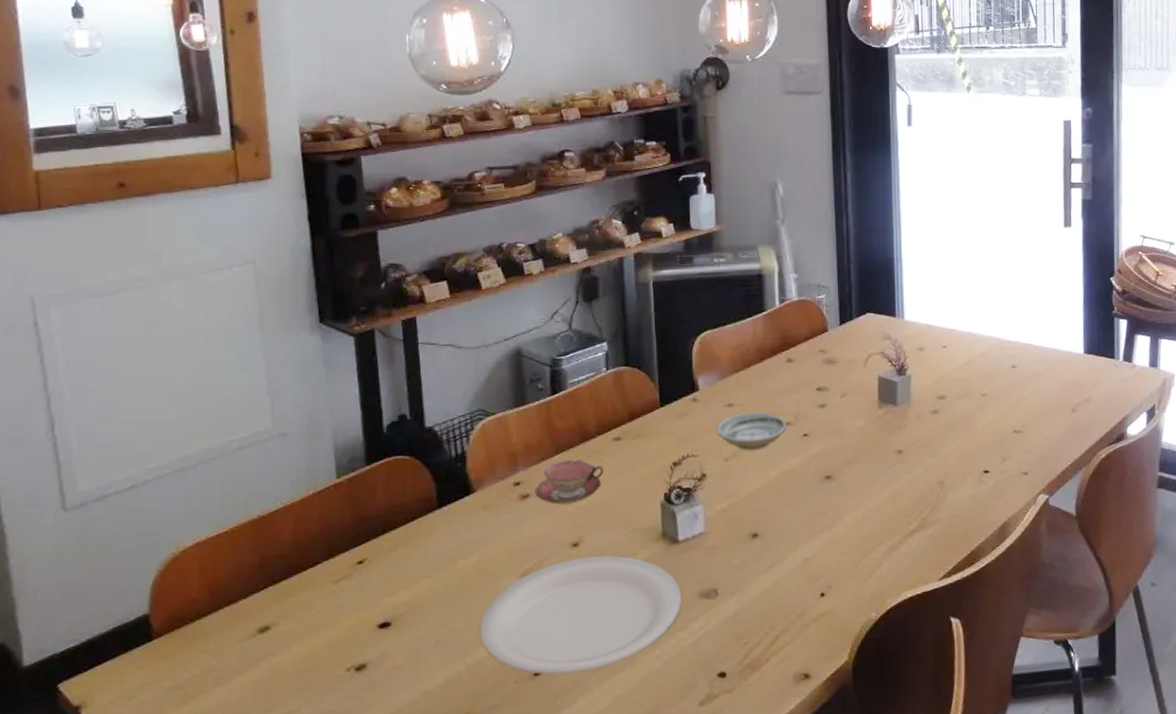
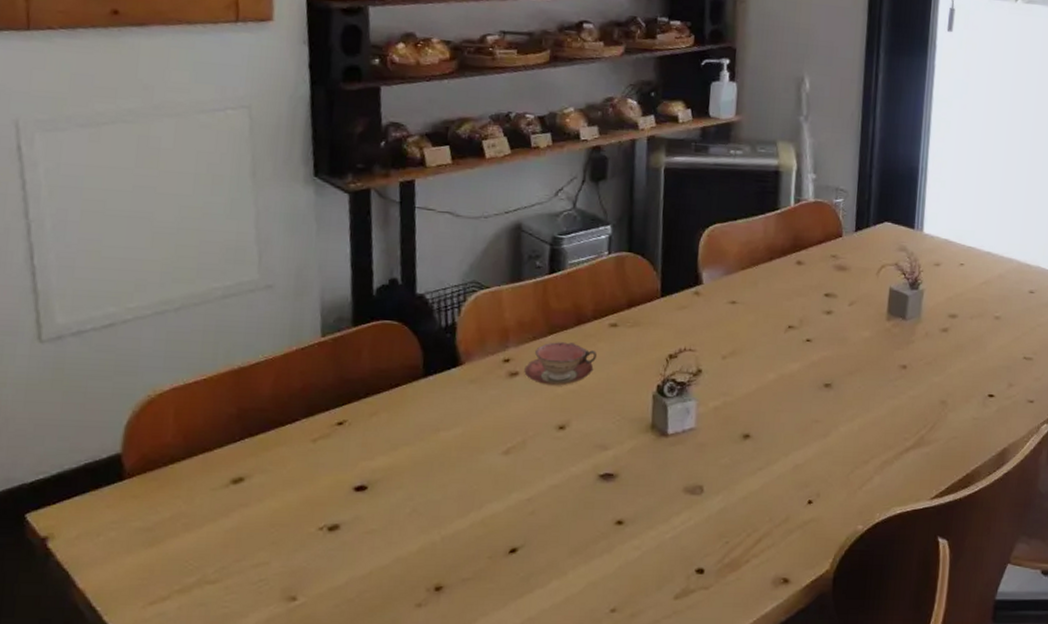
plate: present [479,555,682,676] -> none [456,441,666,555]
saucer: present [716,411,788,450] -> none [716,311,791,350]

